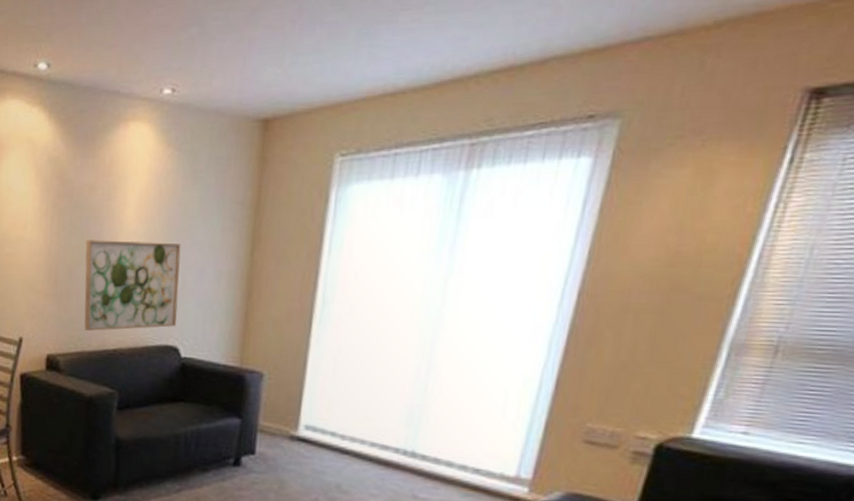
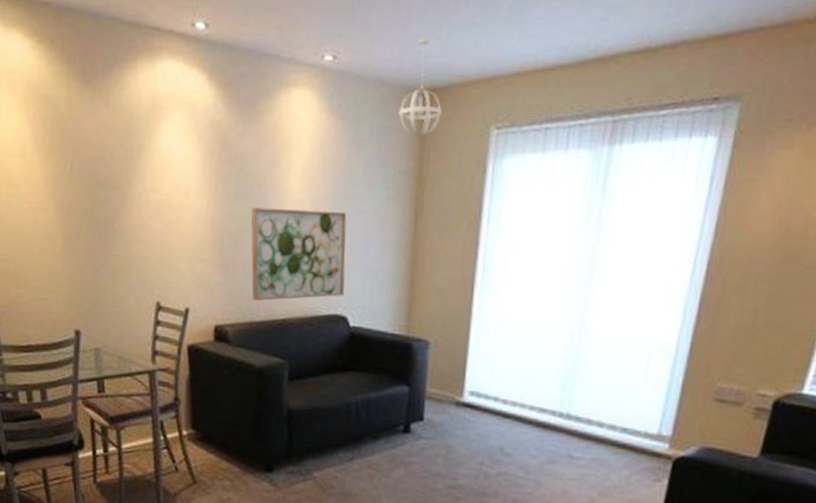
pendant light: none [237,67,284,167] -> present [398,38,443,137]

